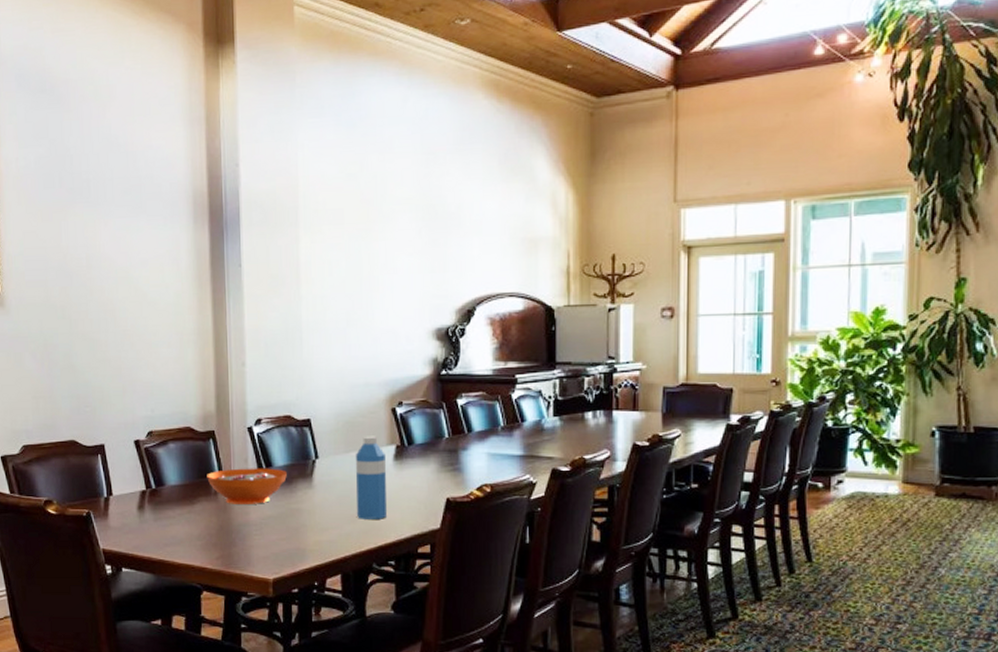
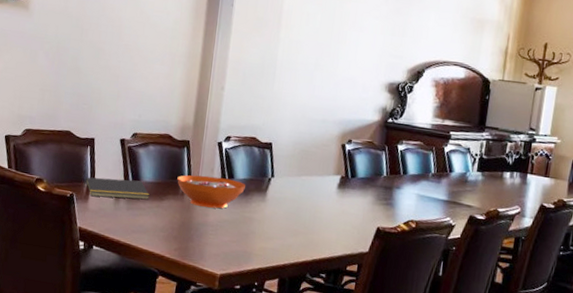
notepad: none [100,486,178,512] -> present [84,176,149,200]
water bottle: present [355,436,386,519] -> none [299,164,331,237]

